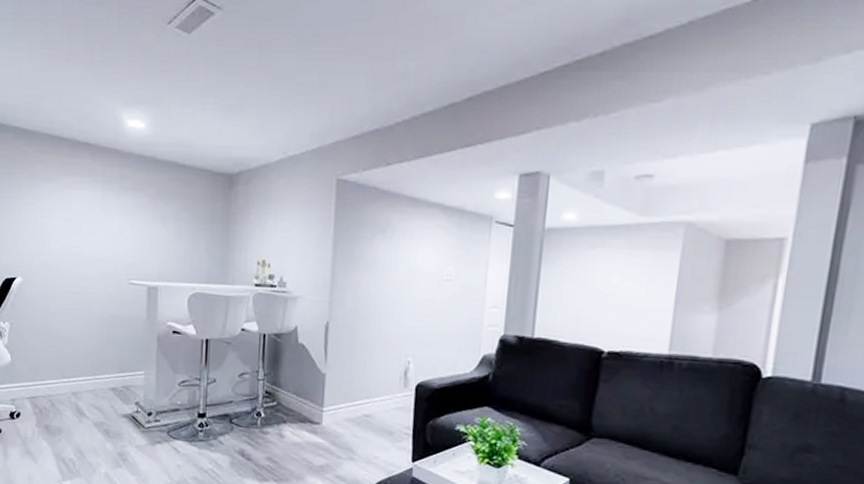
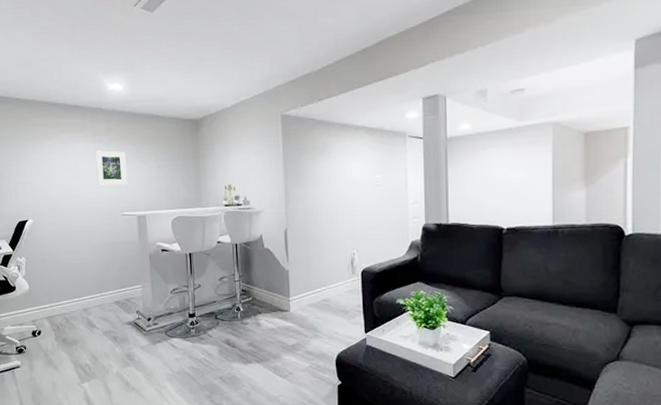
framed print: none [103,201,140,247] -> present [95,150,127,185]

